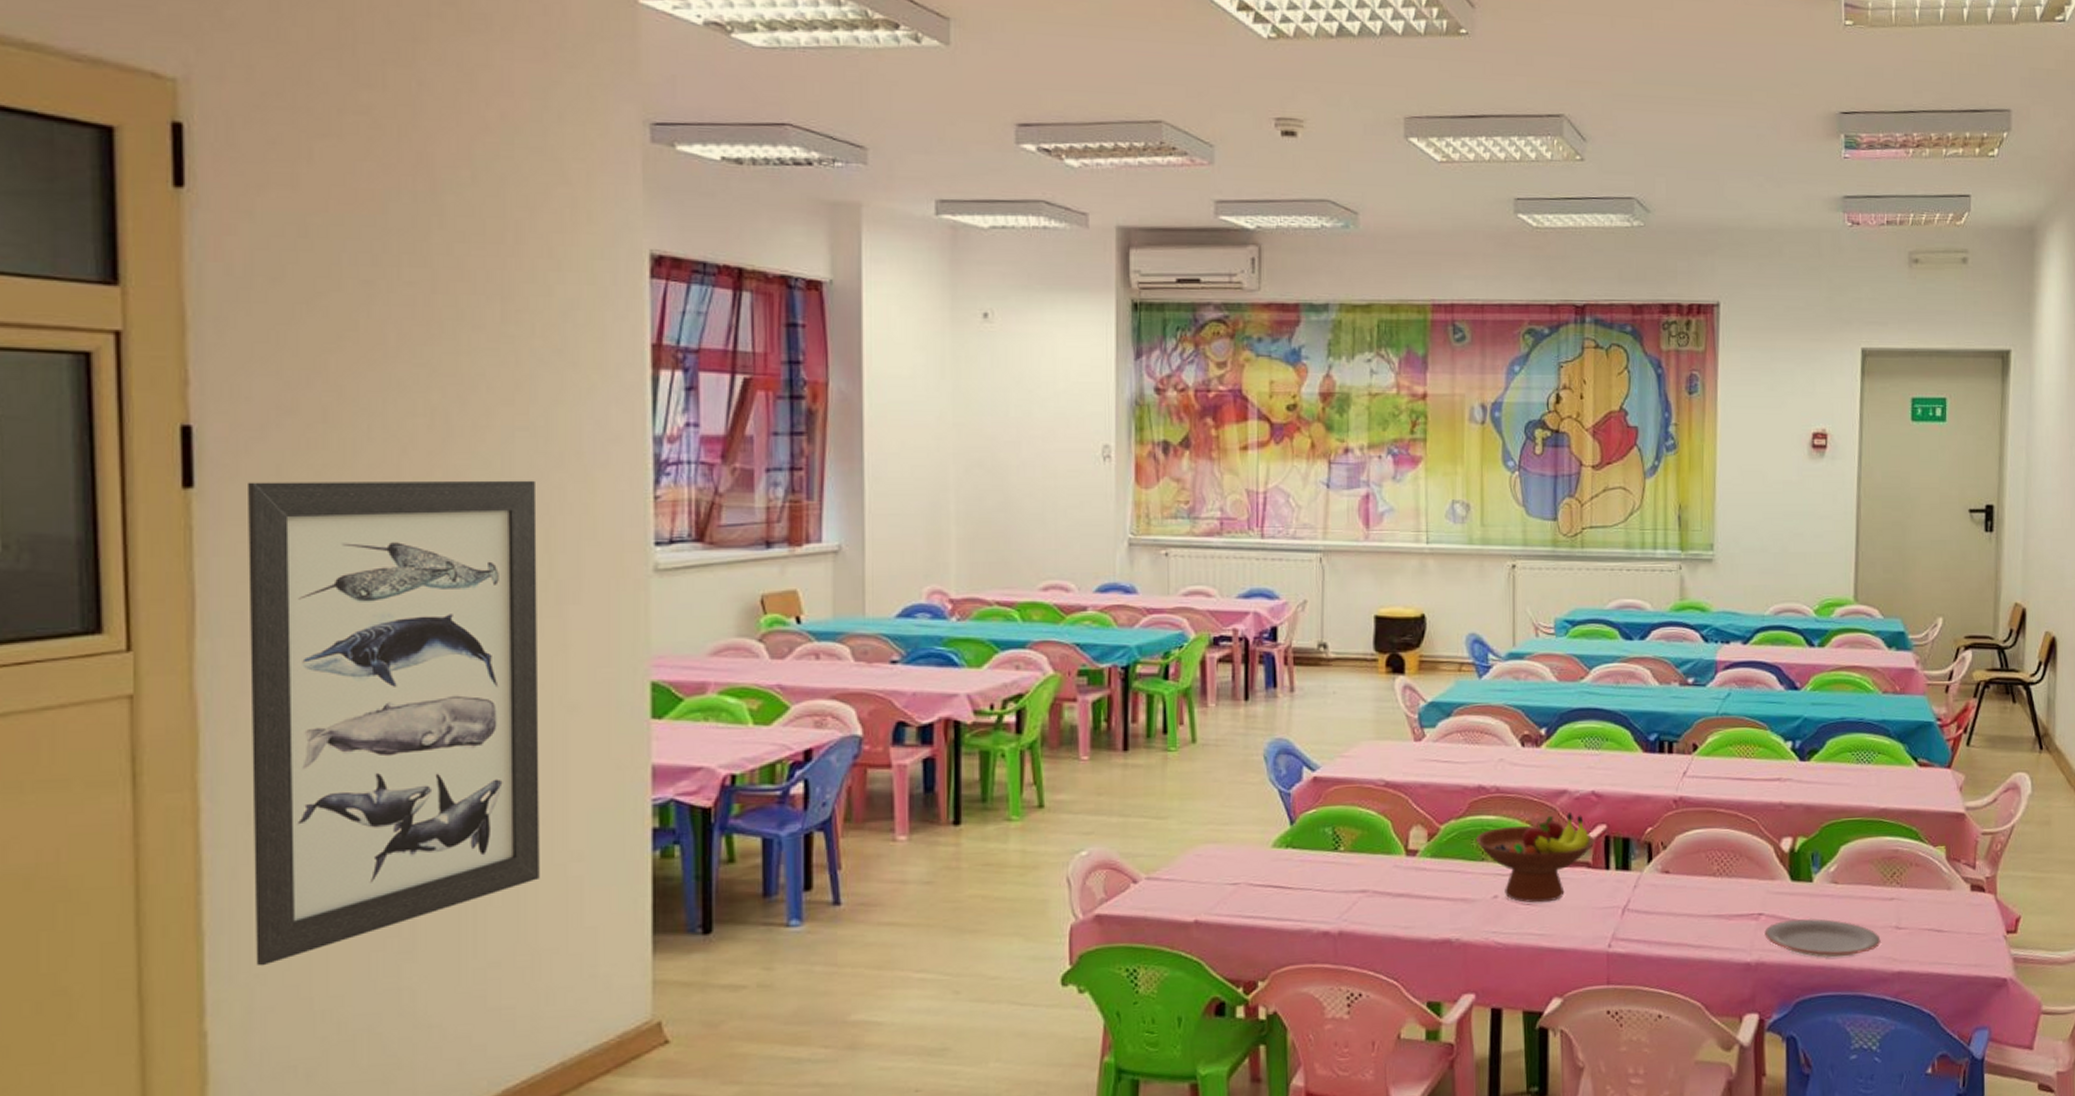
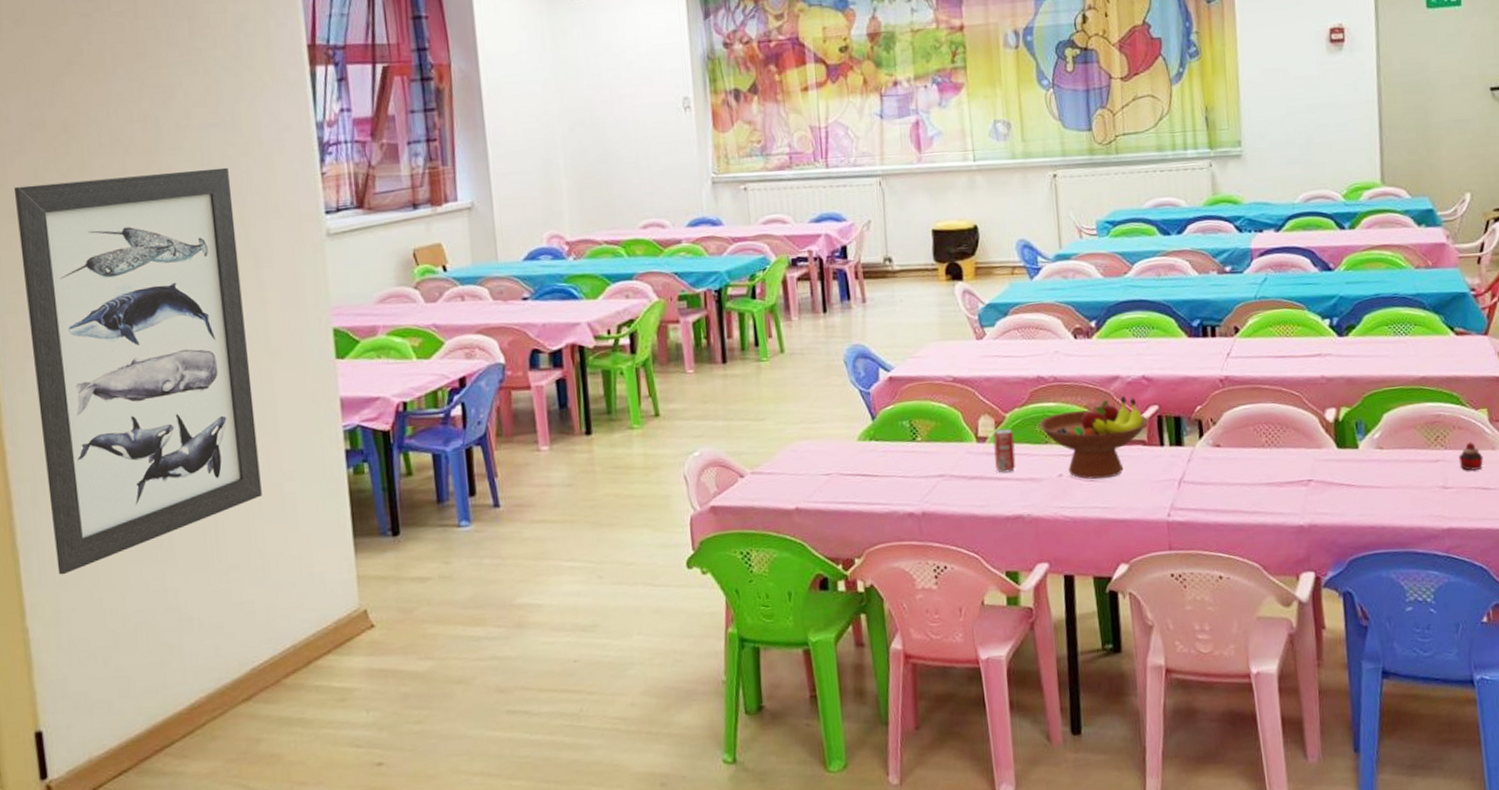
beverage can: none [1423,841,1449,891] -> present [992,428,1016,473]
plate: present [1765,918,1881,958] -> none [1315,482,1429,518]
cupcake: none [1914,880,1938,912] -> present [1459,442,1483,471]

